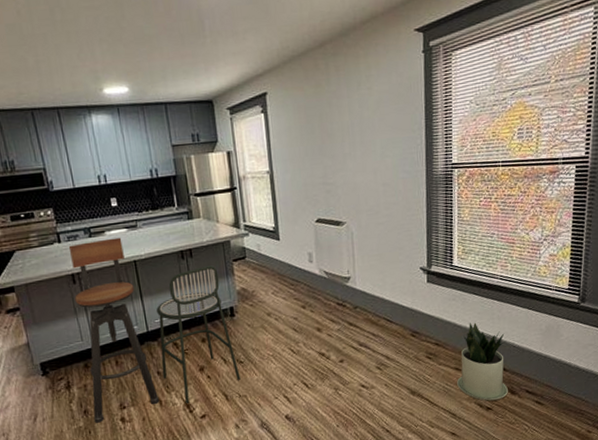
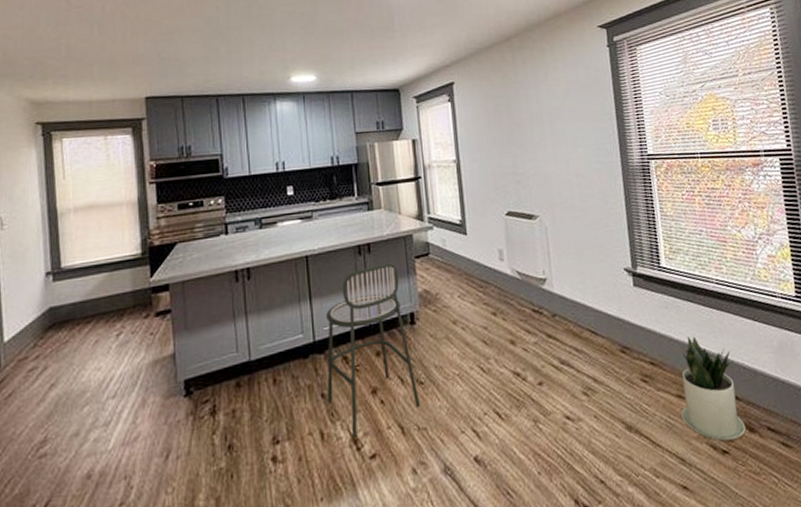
bar stool: present [68,237,160,423] -> none [235,229,322,464]

